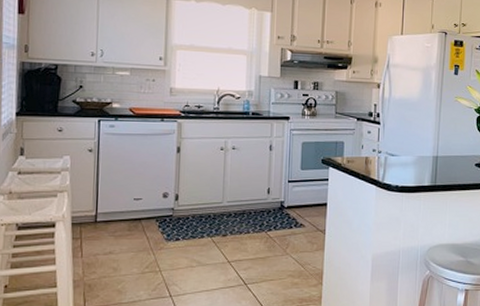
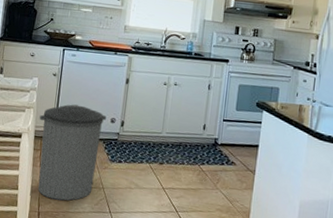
trash can: none [75,182,157,292] -> present [37,104,106,201]

